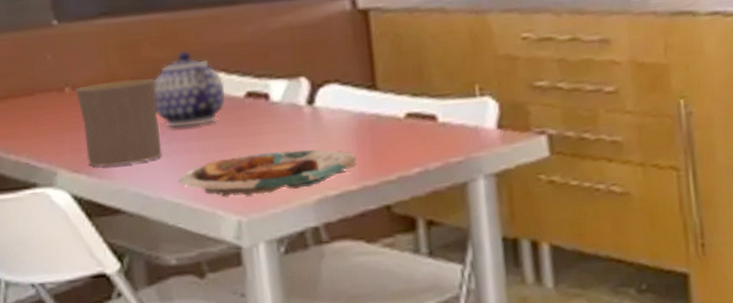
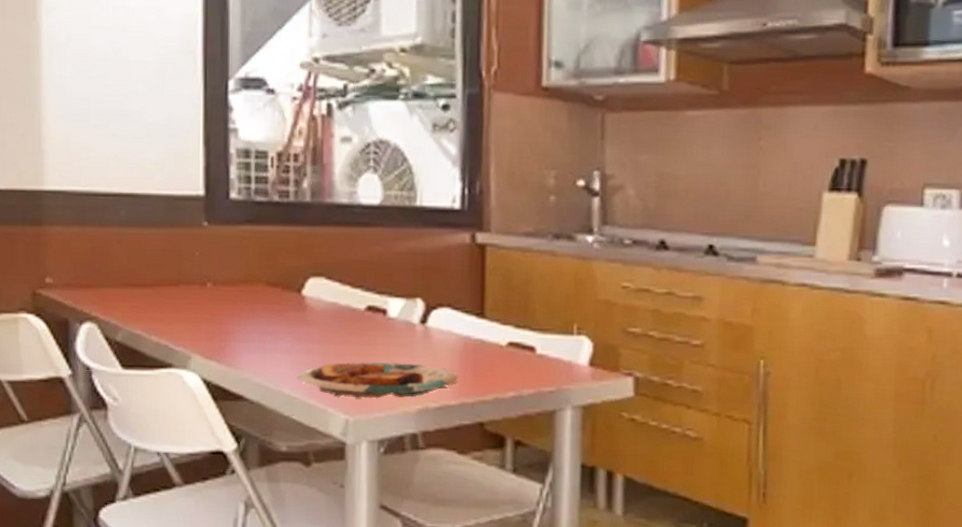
cup: present [75,77,163,167] -> none [216,282,288,358]
teapot: present [154,50,226,128] -> none [284,262,349,330]

